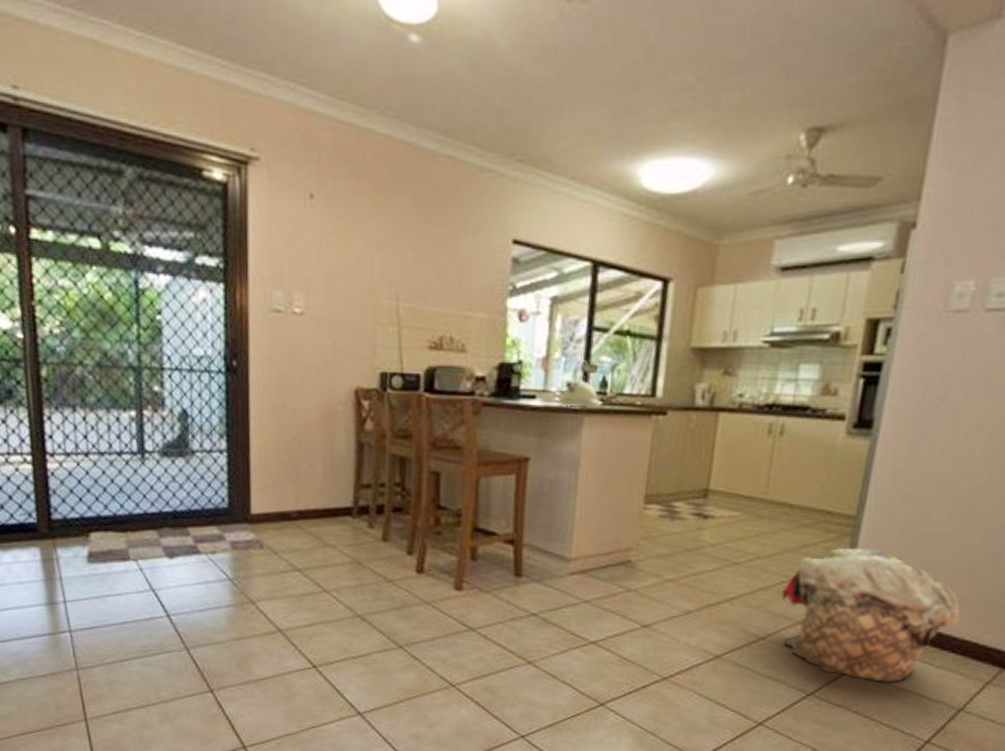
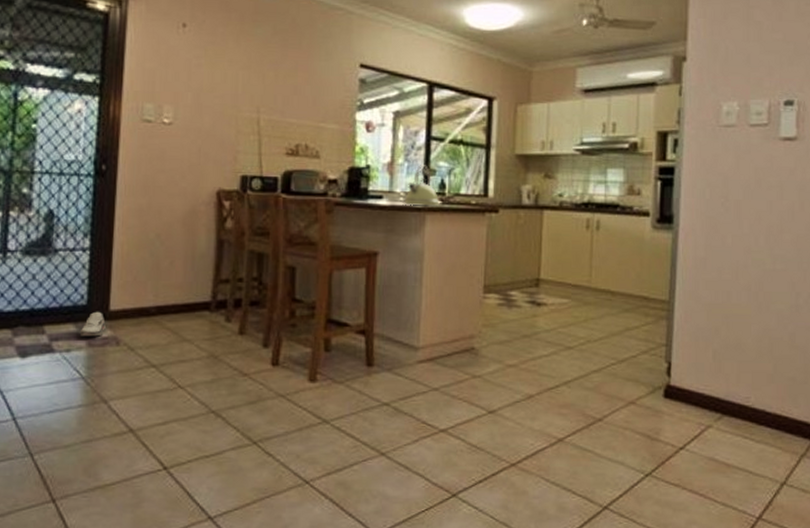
shoe: none [224,514,248,540] -> present [80,311,106,337]
laundry basket: present [781,547,960,683] -> none [613,330,769,459]

